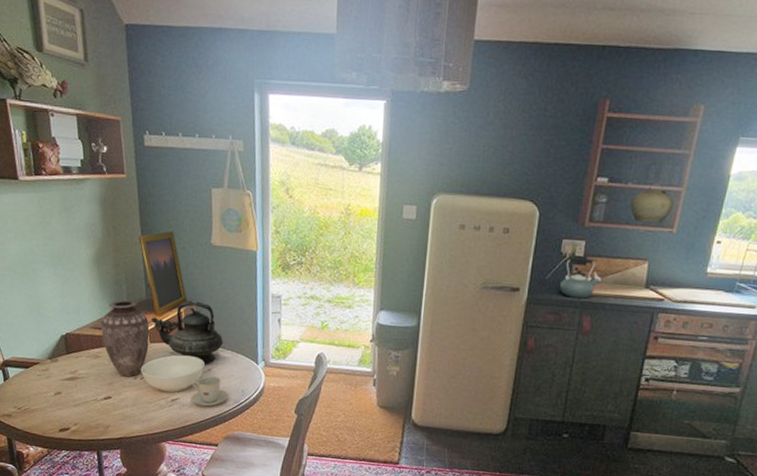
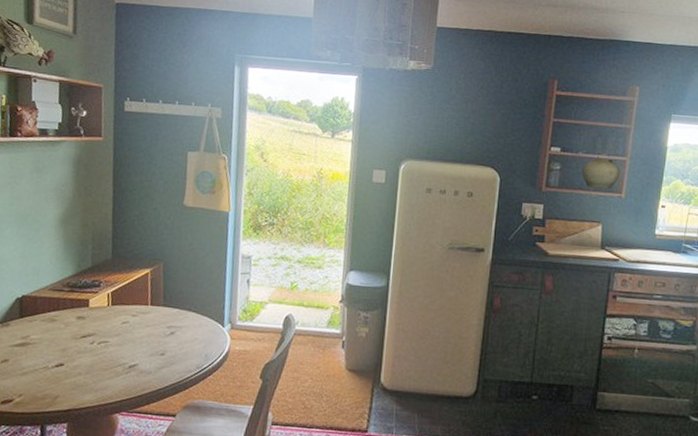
vase: present [101,300,150,377] -> none [60,260,113,342]
picture frame: present [139,231,187,316] -> none [110,192,155,277]
bowl: present [140,354,204,393] -> none [98,317,168,359]
teapot: present [150,300,224,364] -> none [114,261,190,327]
teacup: present [191,376,230,407] -> none [150,340,192,373]
kettle: present [559,257,602,299] -> none [521,219,561,259]

